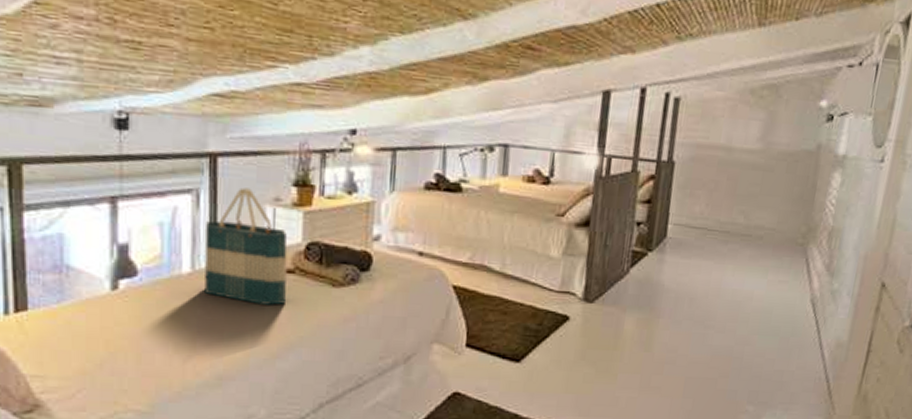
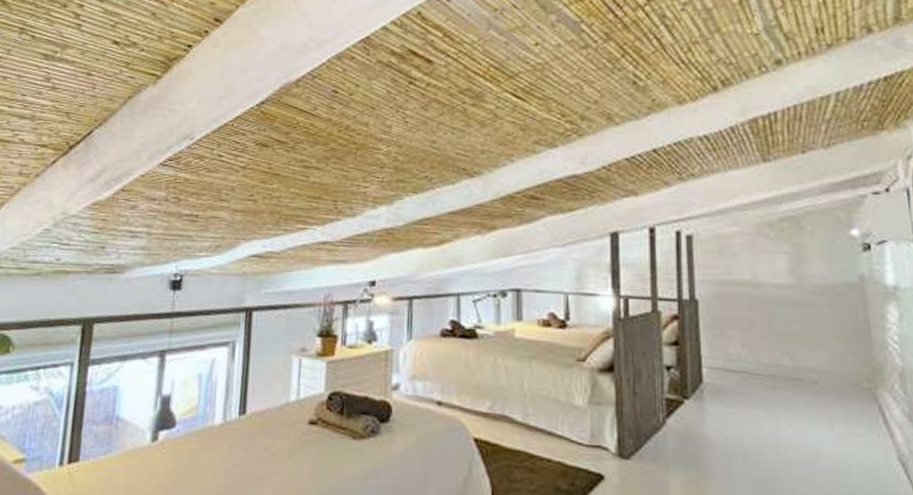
tote bag: present [204,187,288,305] -> none [233,339,311,459]

